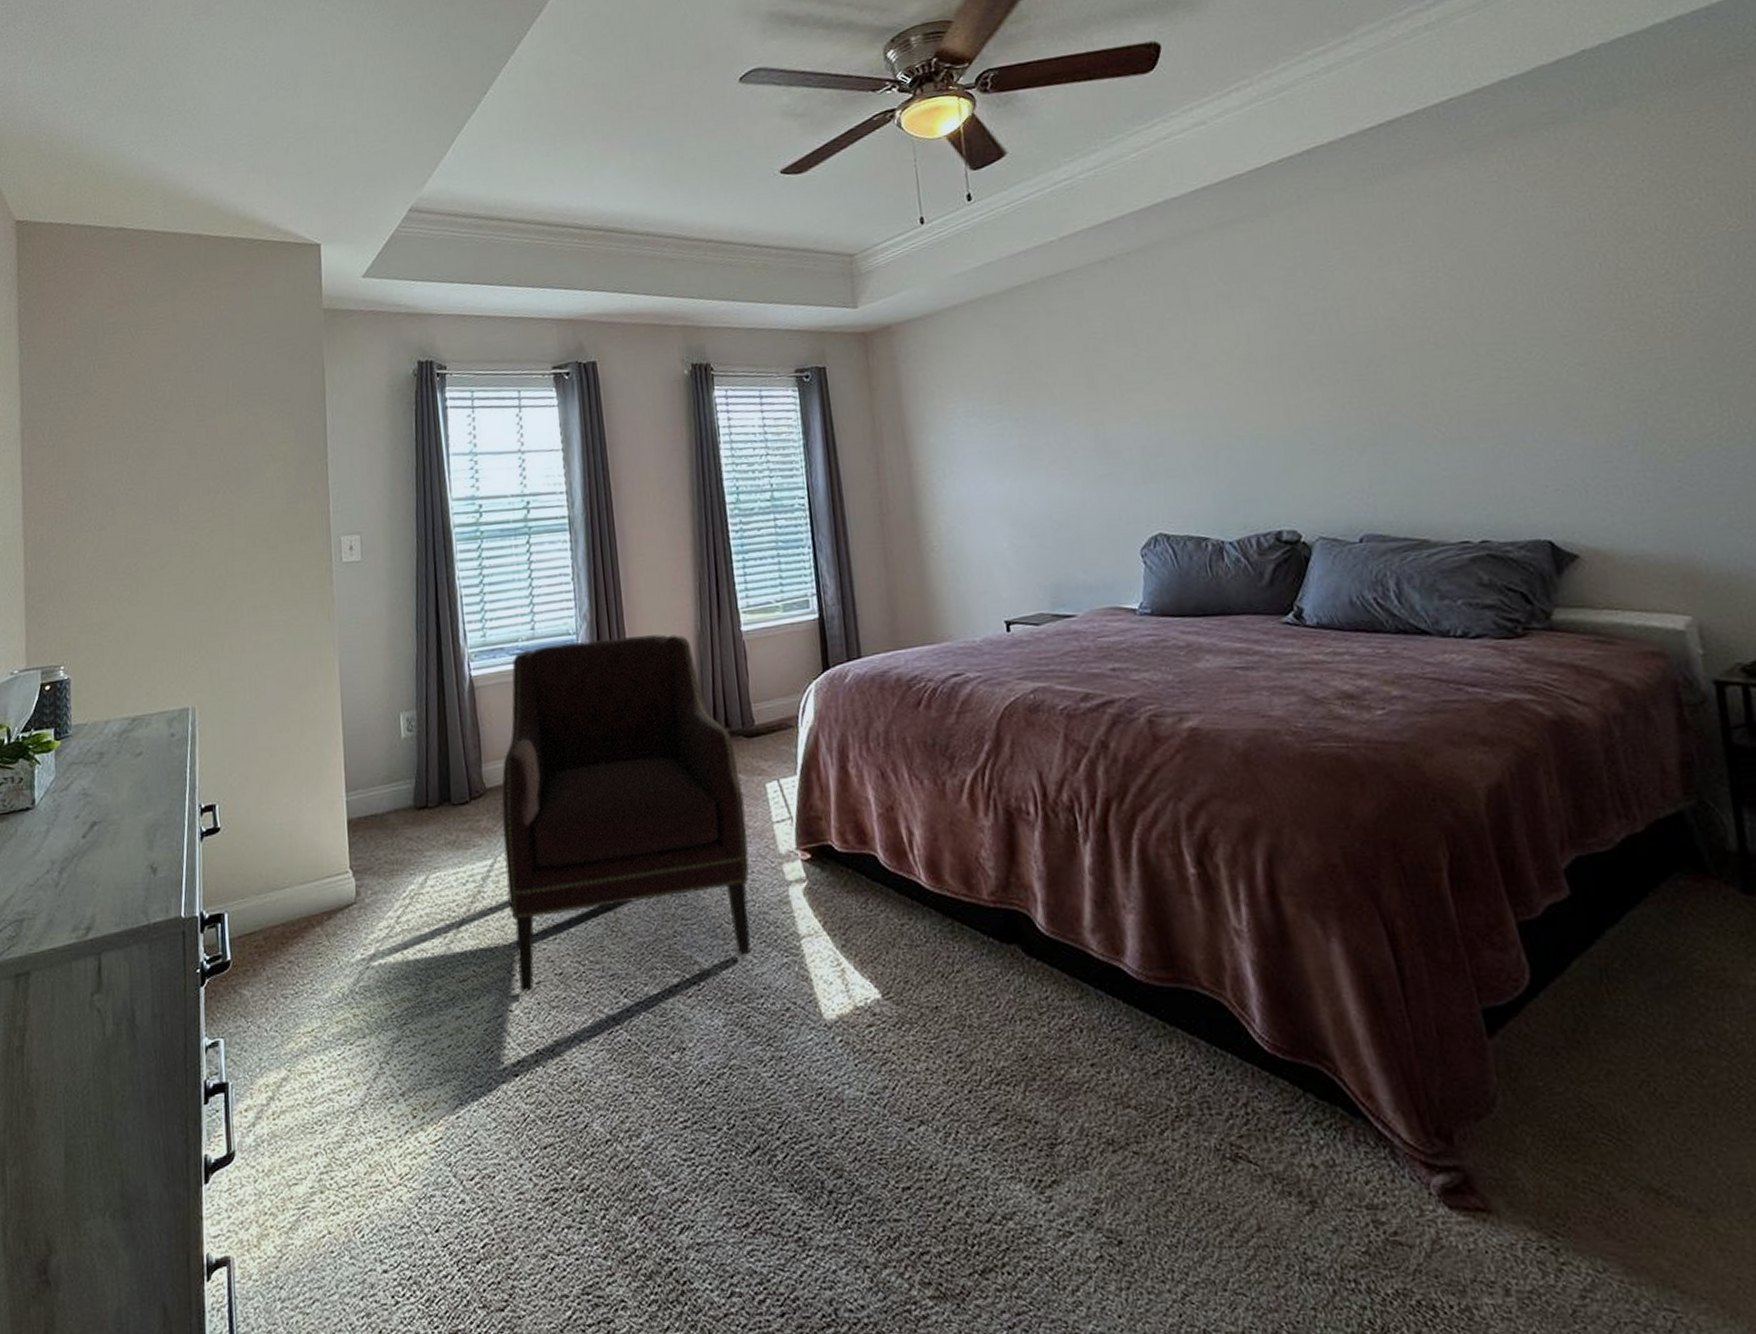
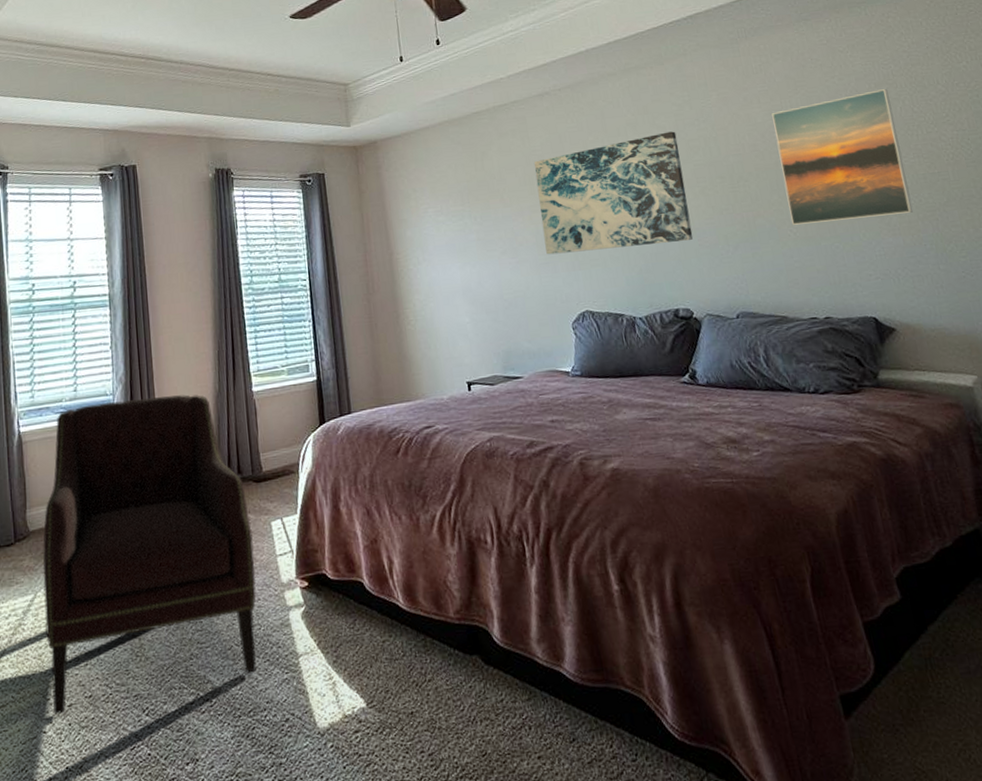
wall art: none [1094,303,1304,465] -> present [534,131,693,255]
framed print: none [1416,239,1611,422] -> present [772,89,913,225]

